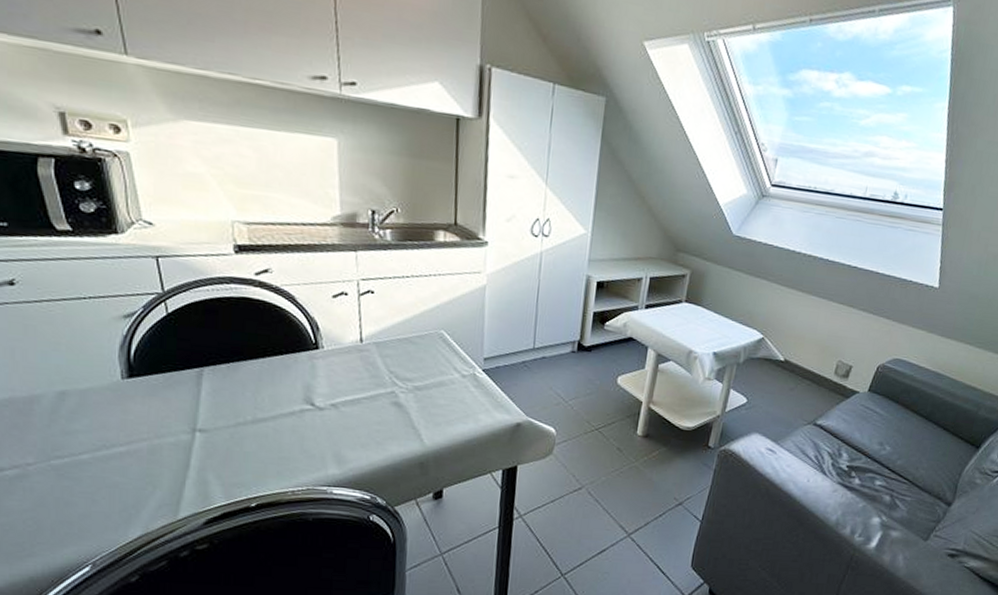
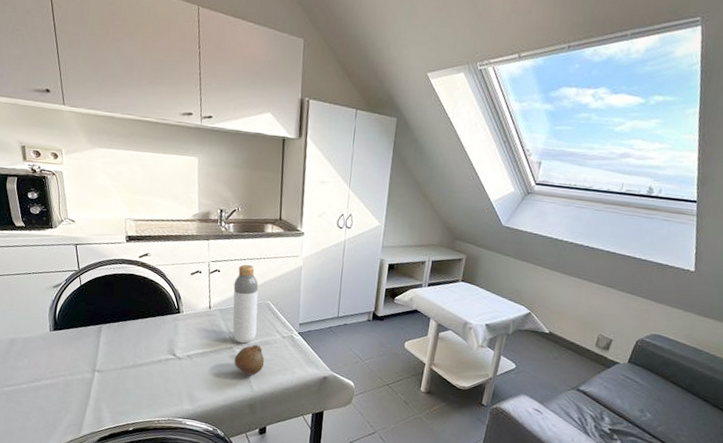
bottle: none [393,283,428,386] -> present [232,264,259,344]
fruit: none [397,386,439,427] -> present [234,344,265,376]

